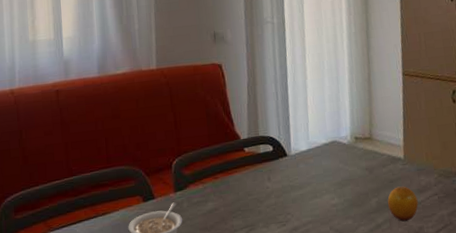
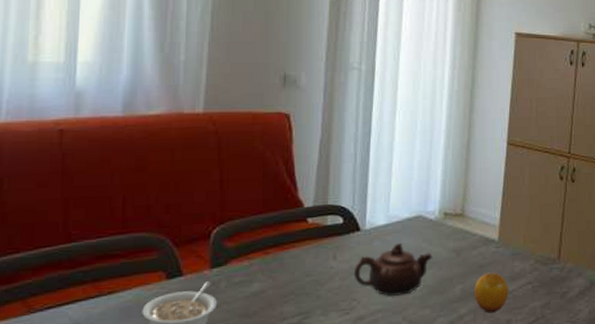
teapot: none [285,165,349,210] -> present [353,243,433,297]

